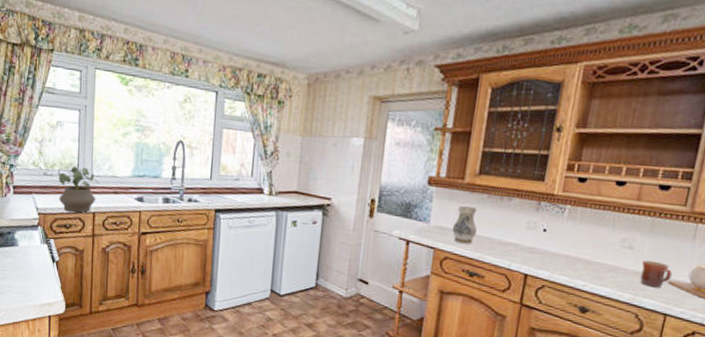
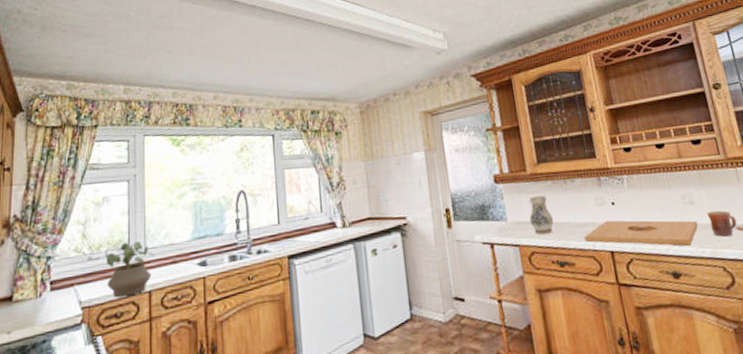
platter: none [502,245,629,287] -> present [584,220,699,246]

